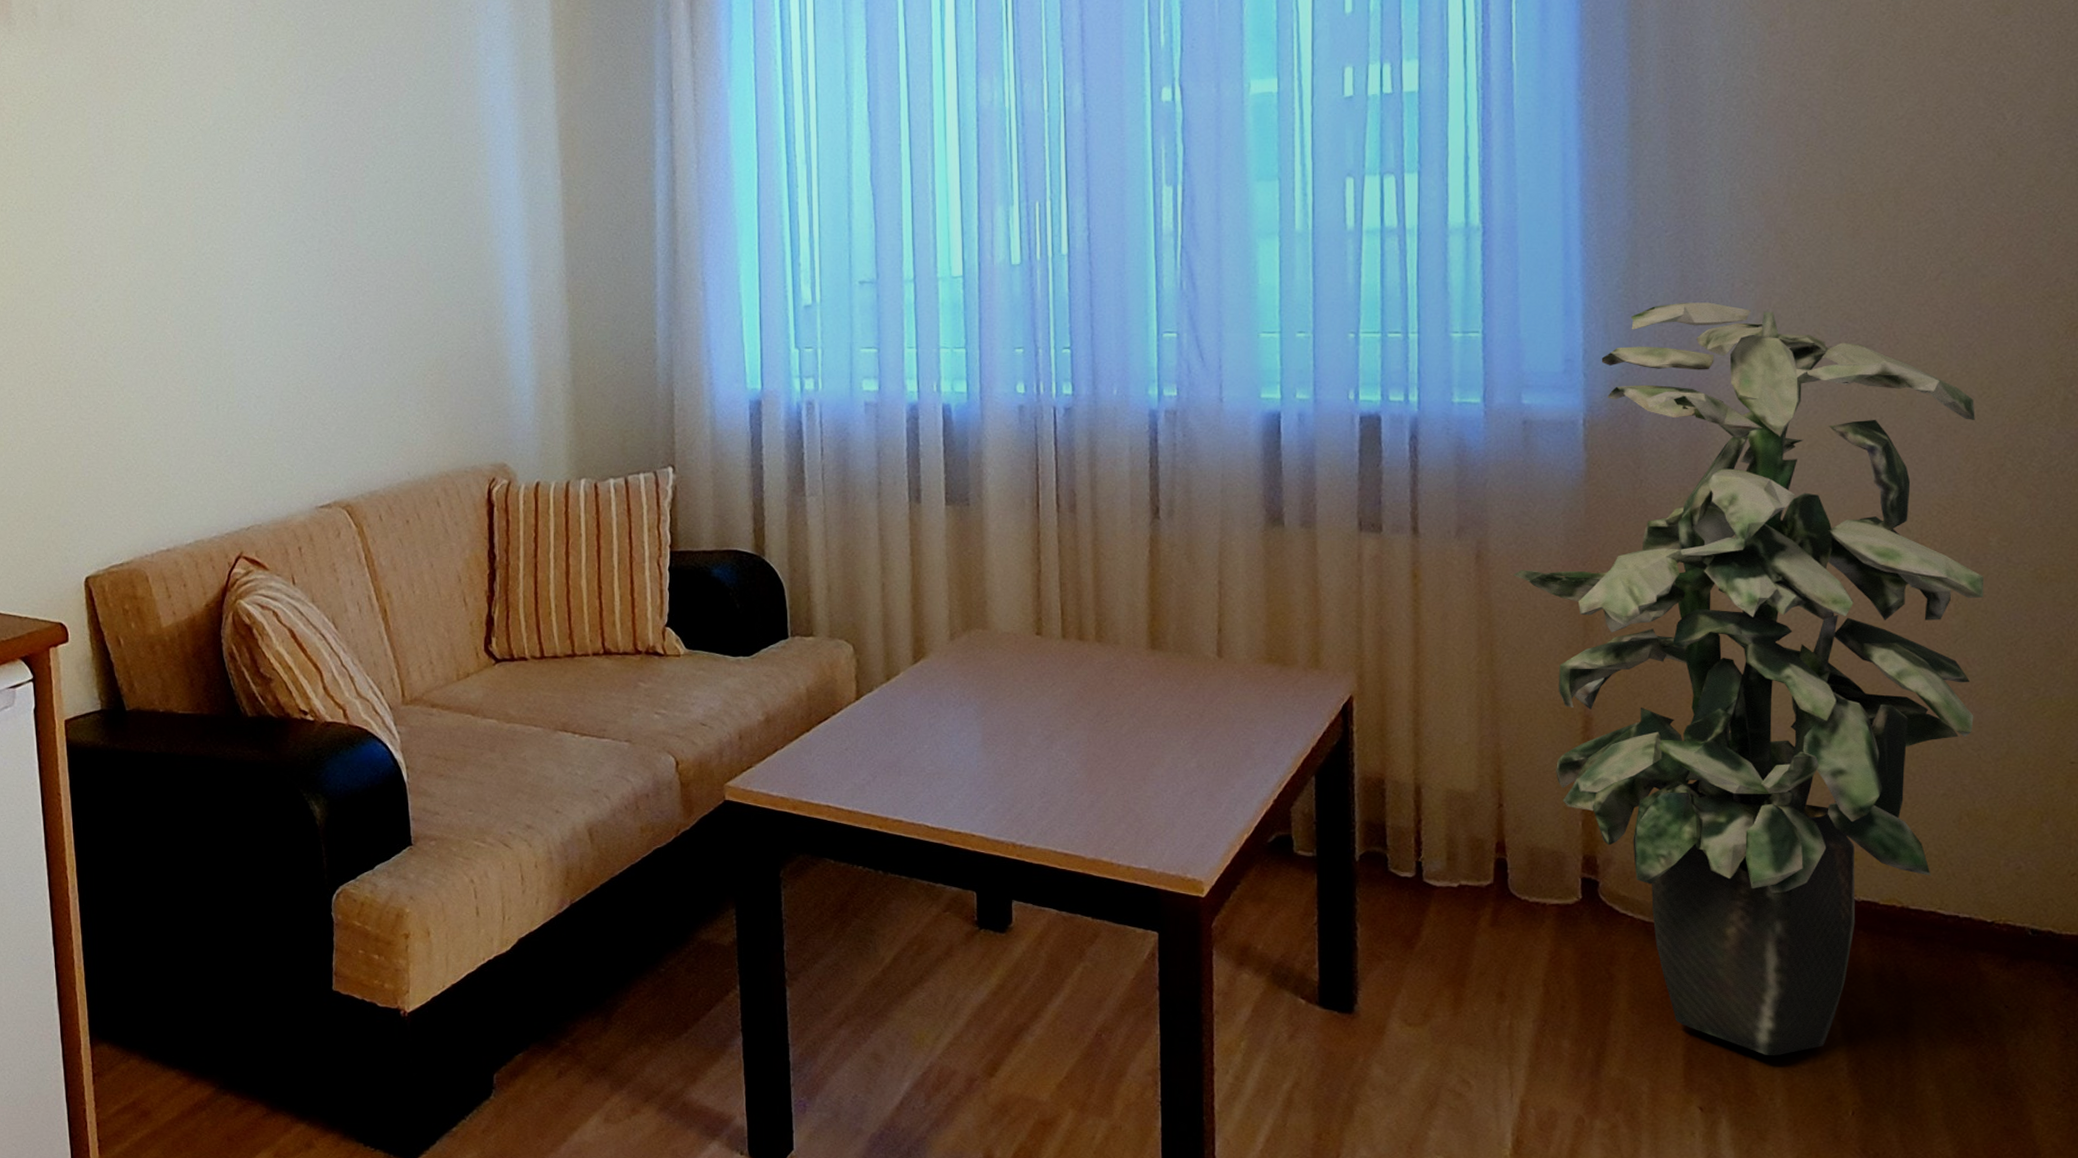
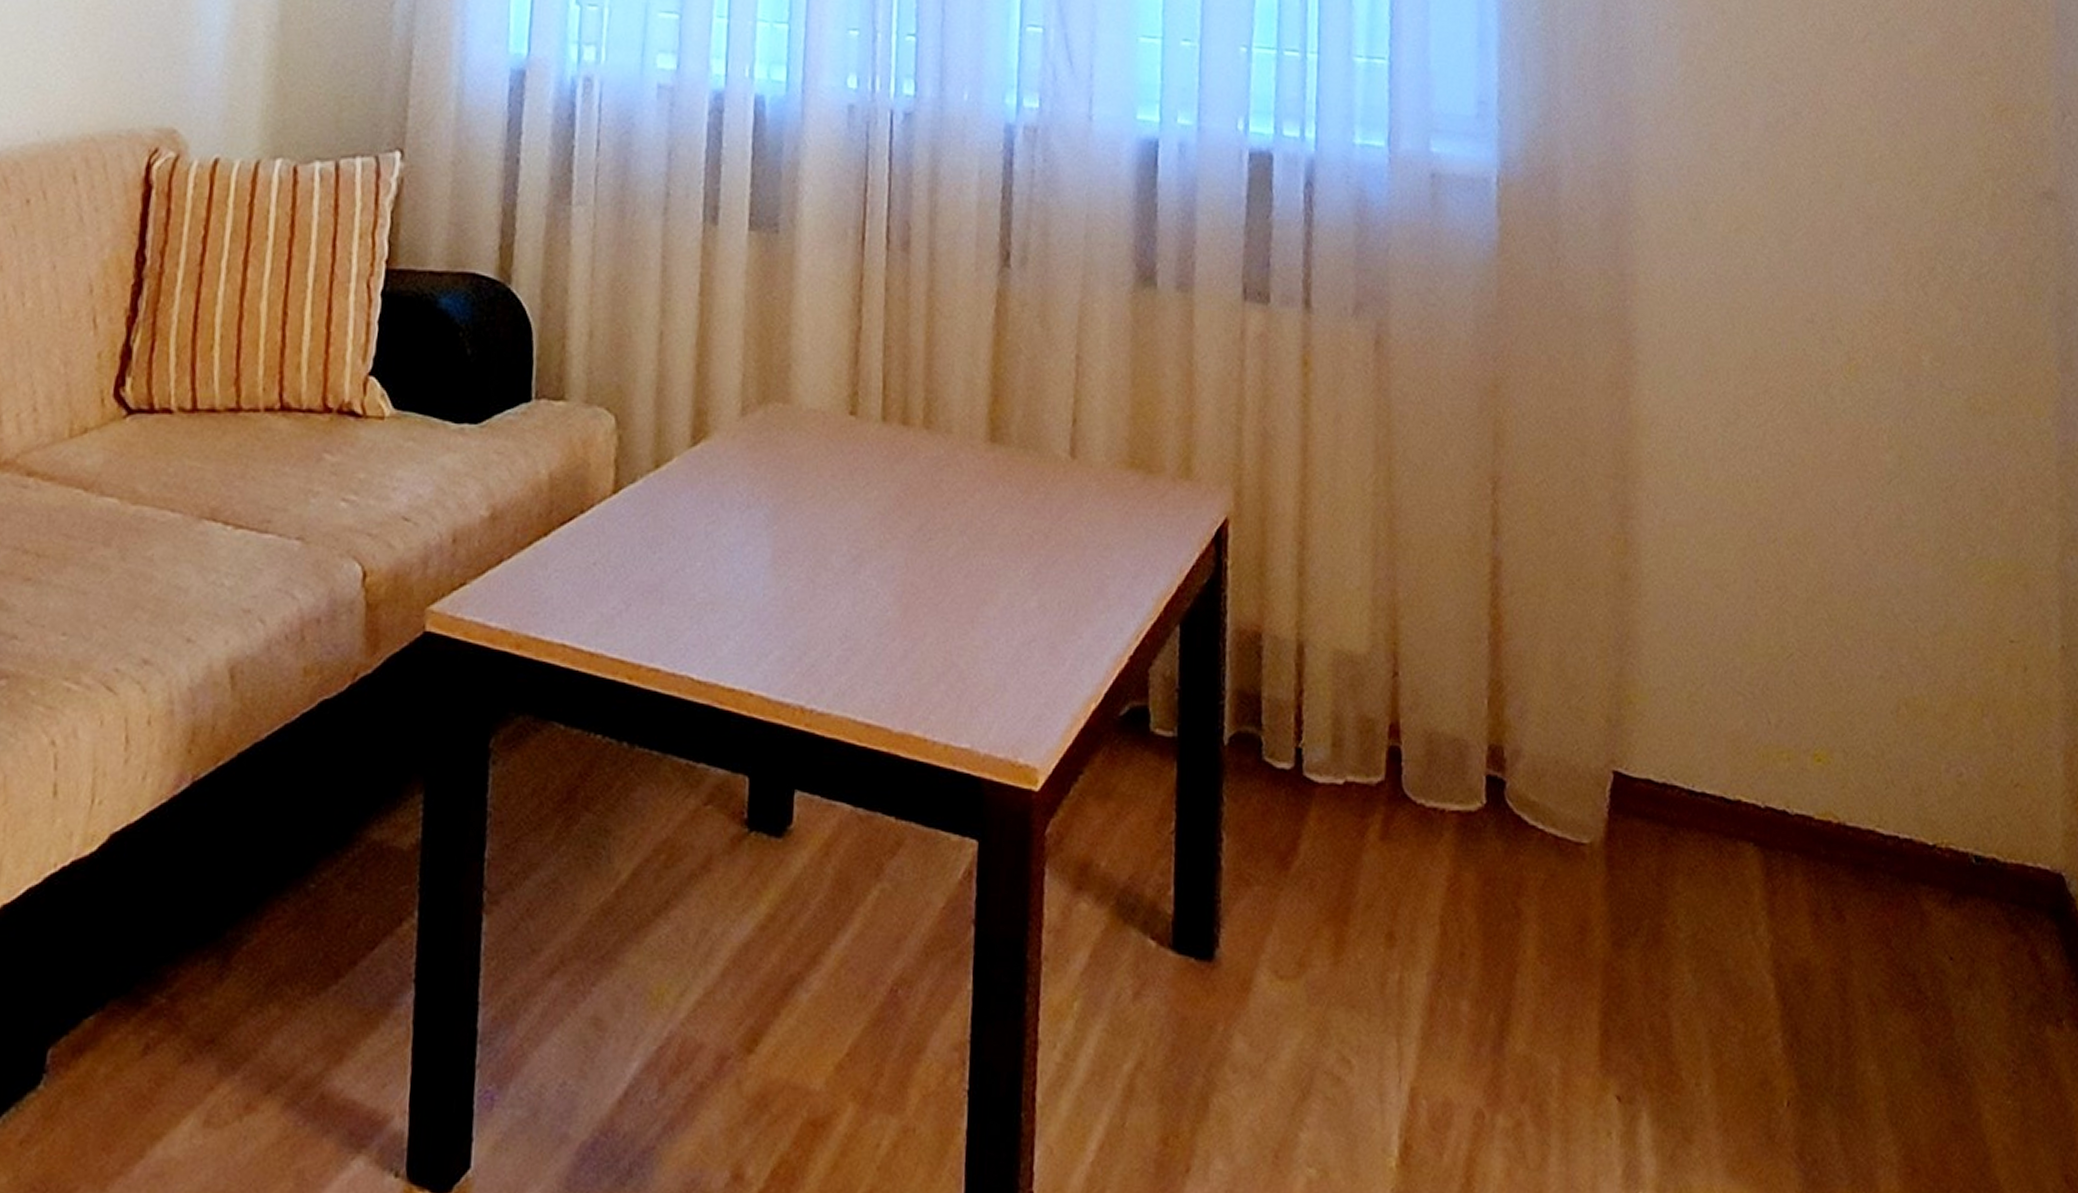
indoor plant: present [1513,302,1984,1056] -> none [1416,43,1918,1025]

